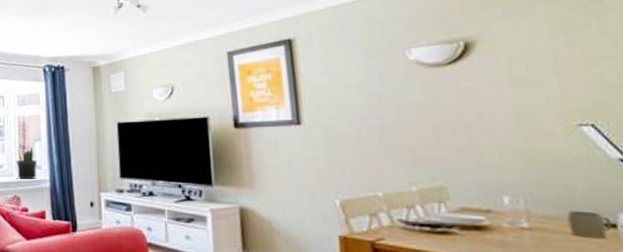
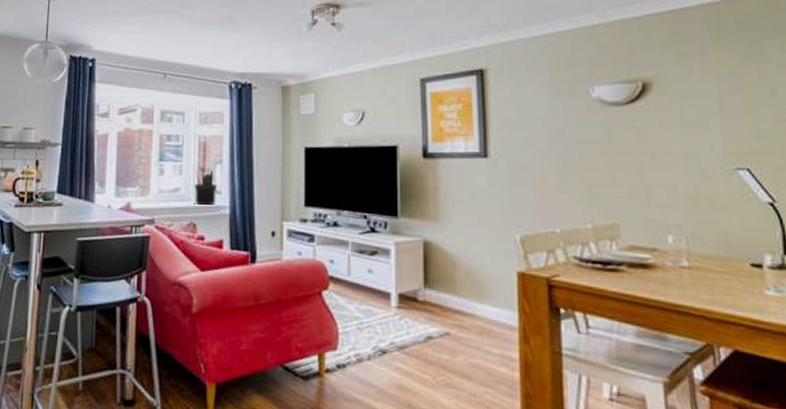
mug: present [566,211,613,239] -> none [721,251,759,279]

